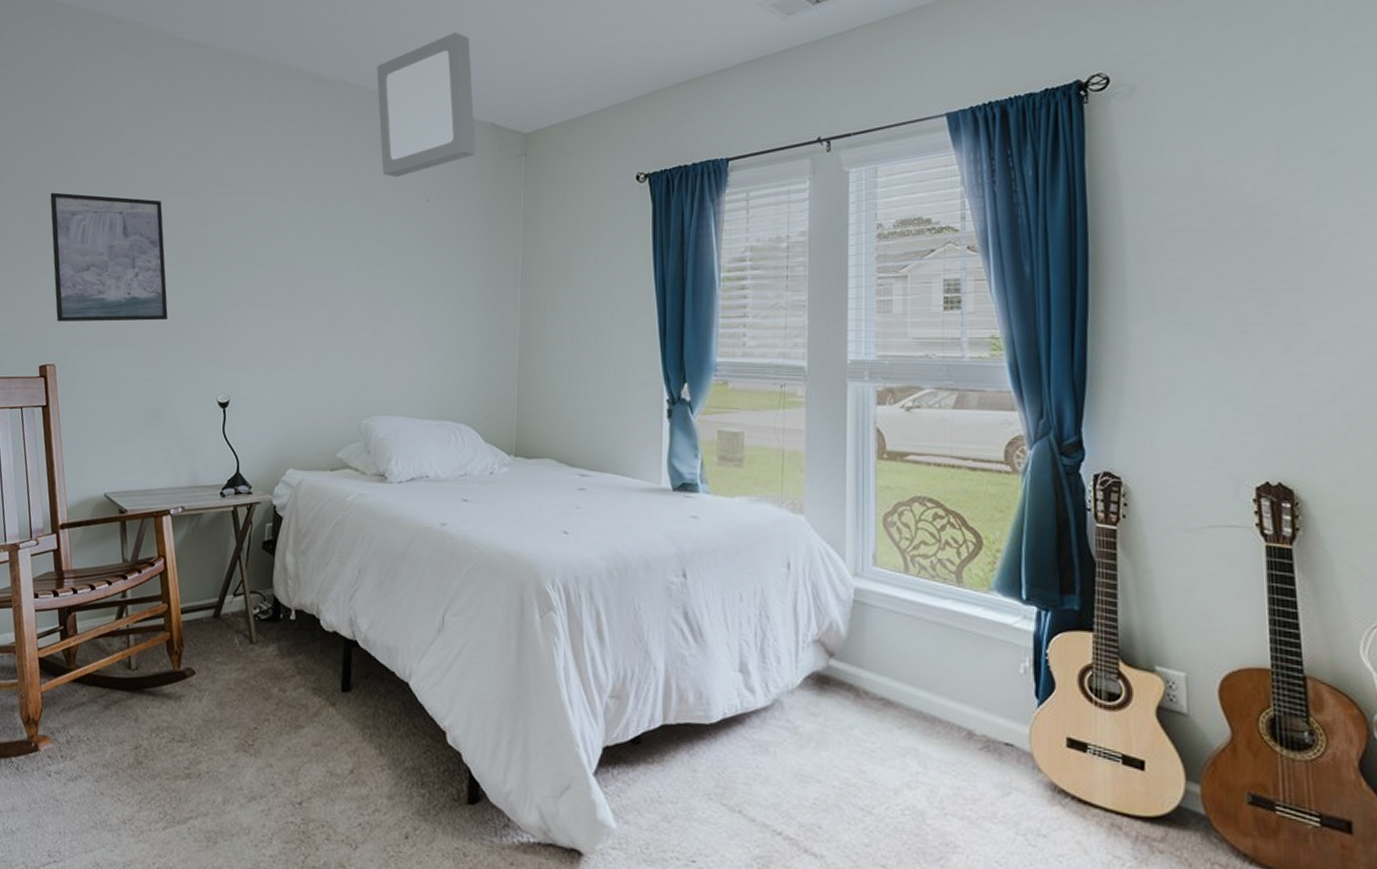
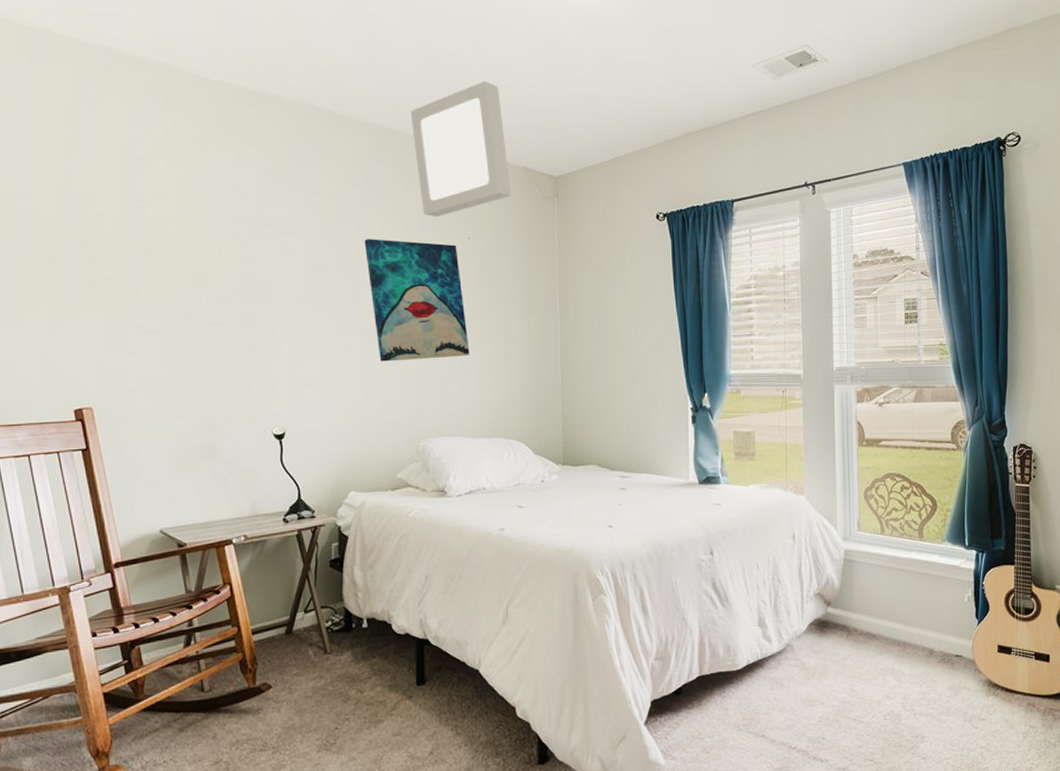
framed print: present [50,192,168,322] -> none [69,233,213,365]
wall art: none [321,200,421,331] -> present [364,239,470,362]

